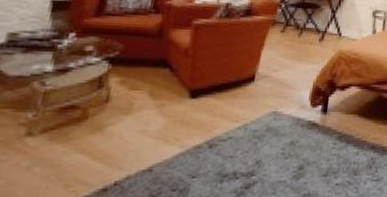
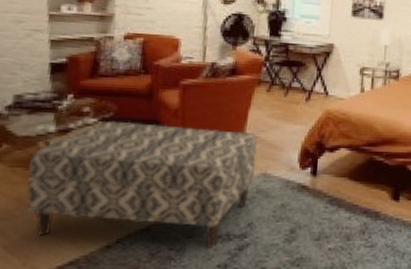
bench: none [14,60,270,188] -> present [27,120,258,248]

